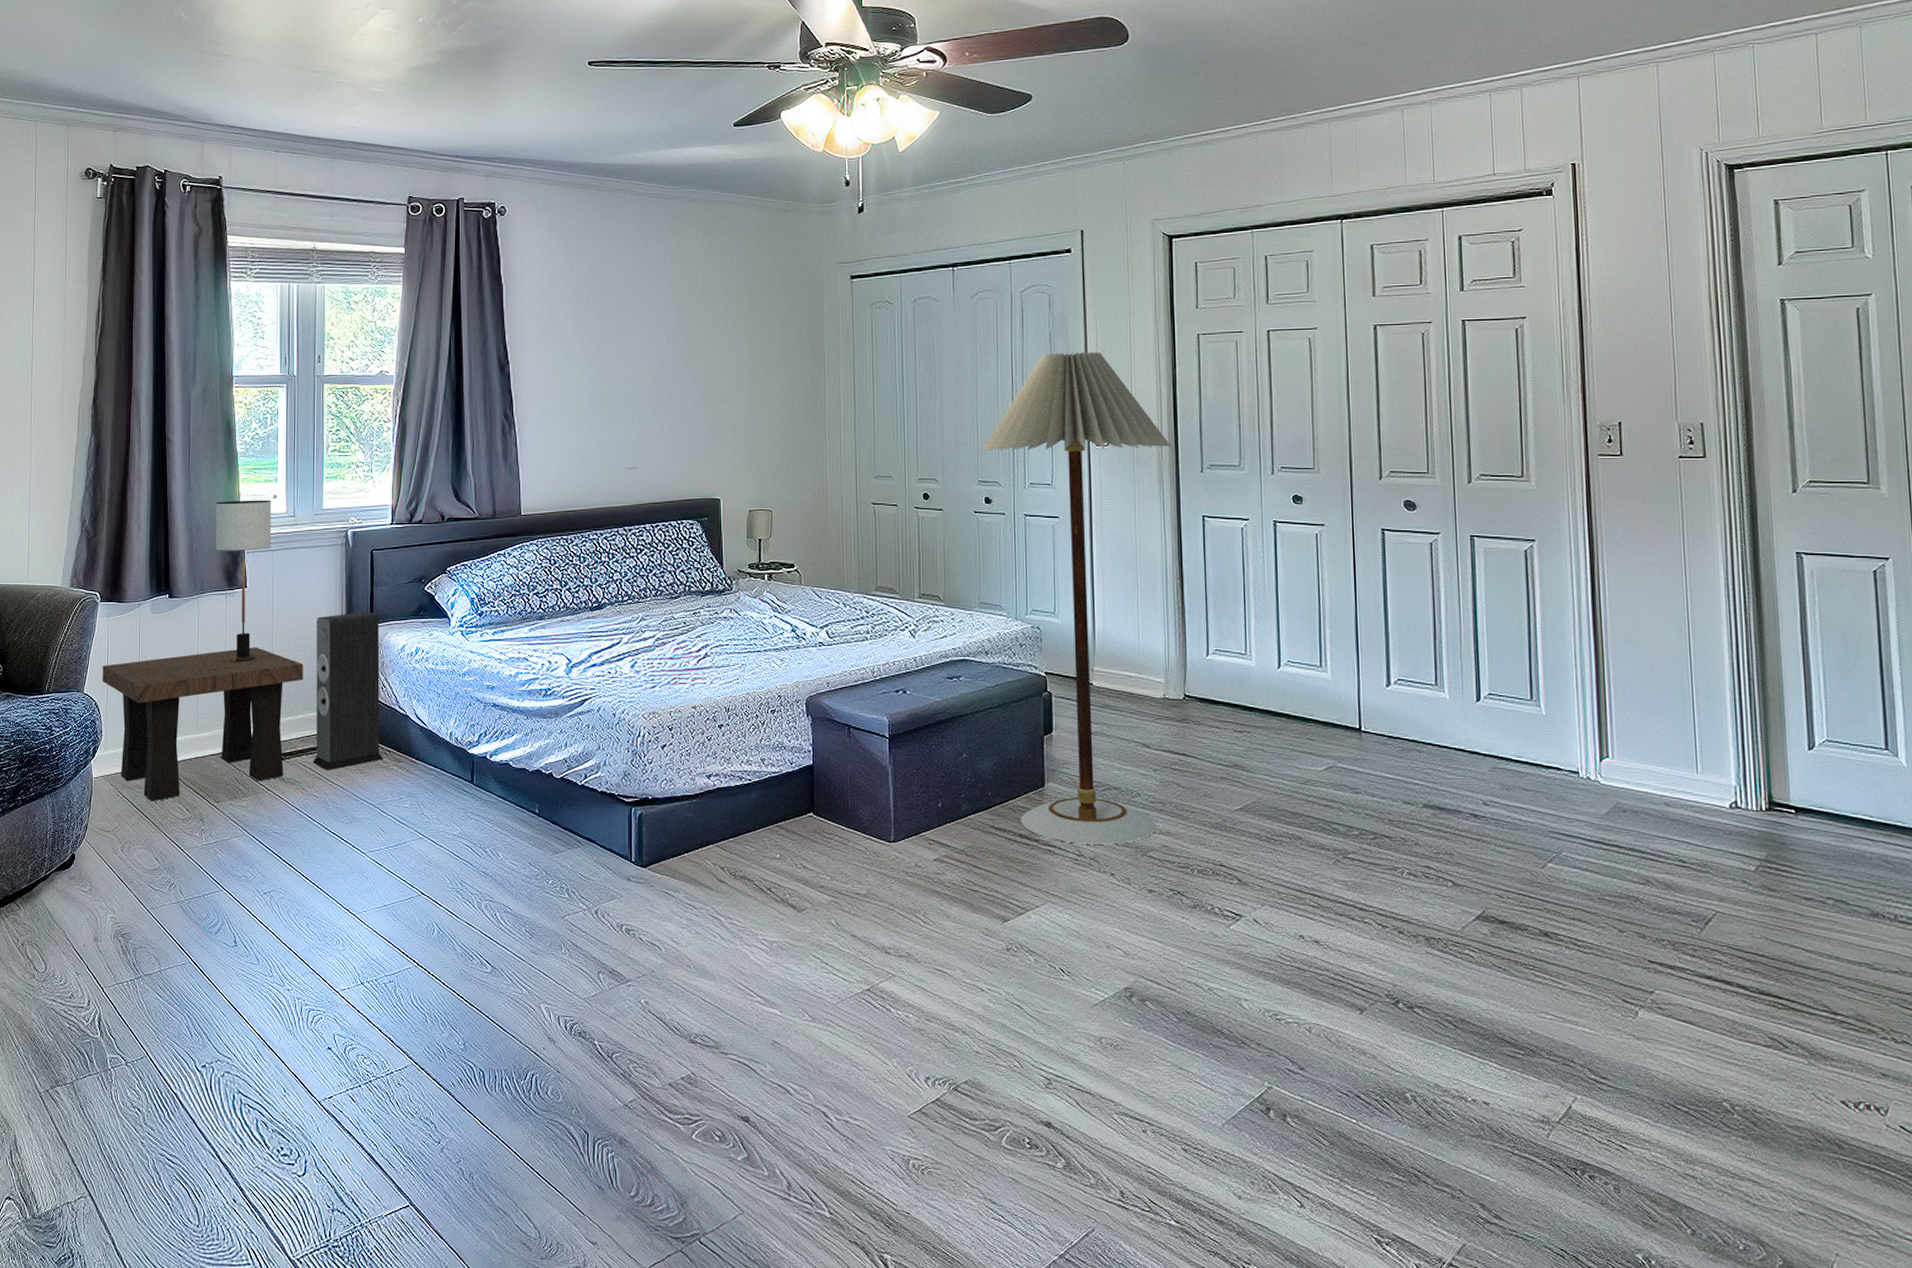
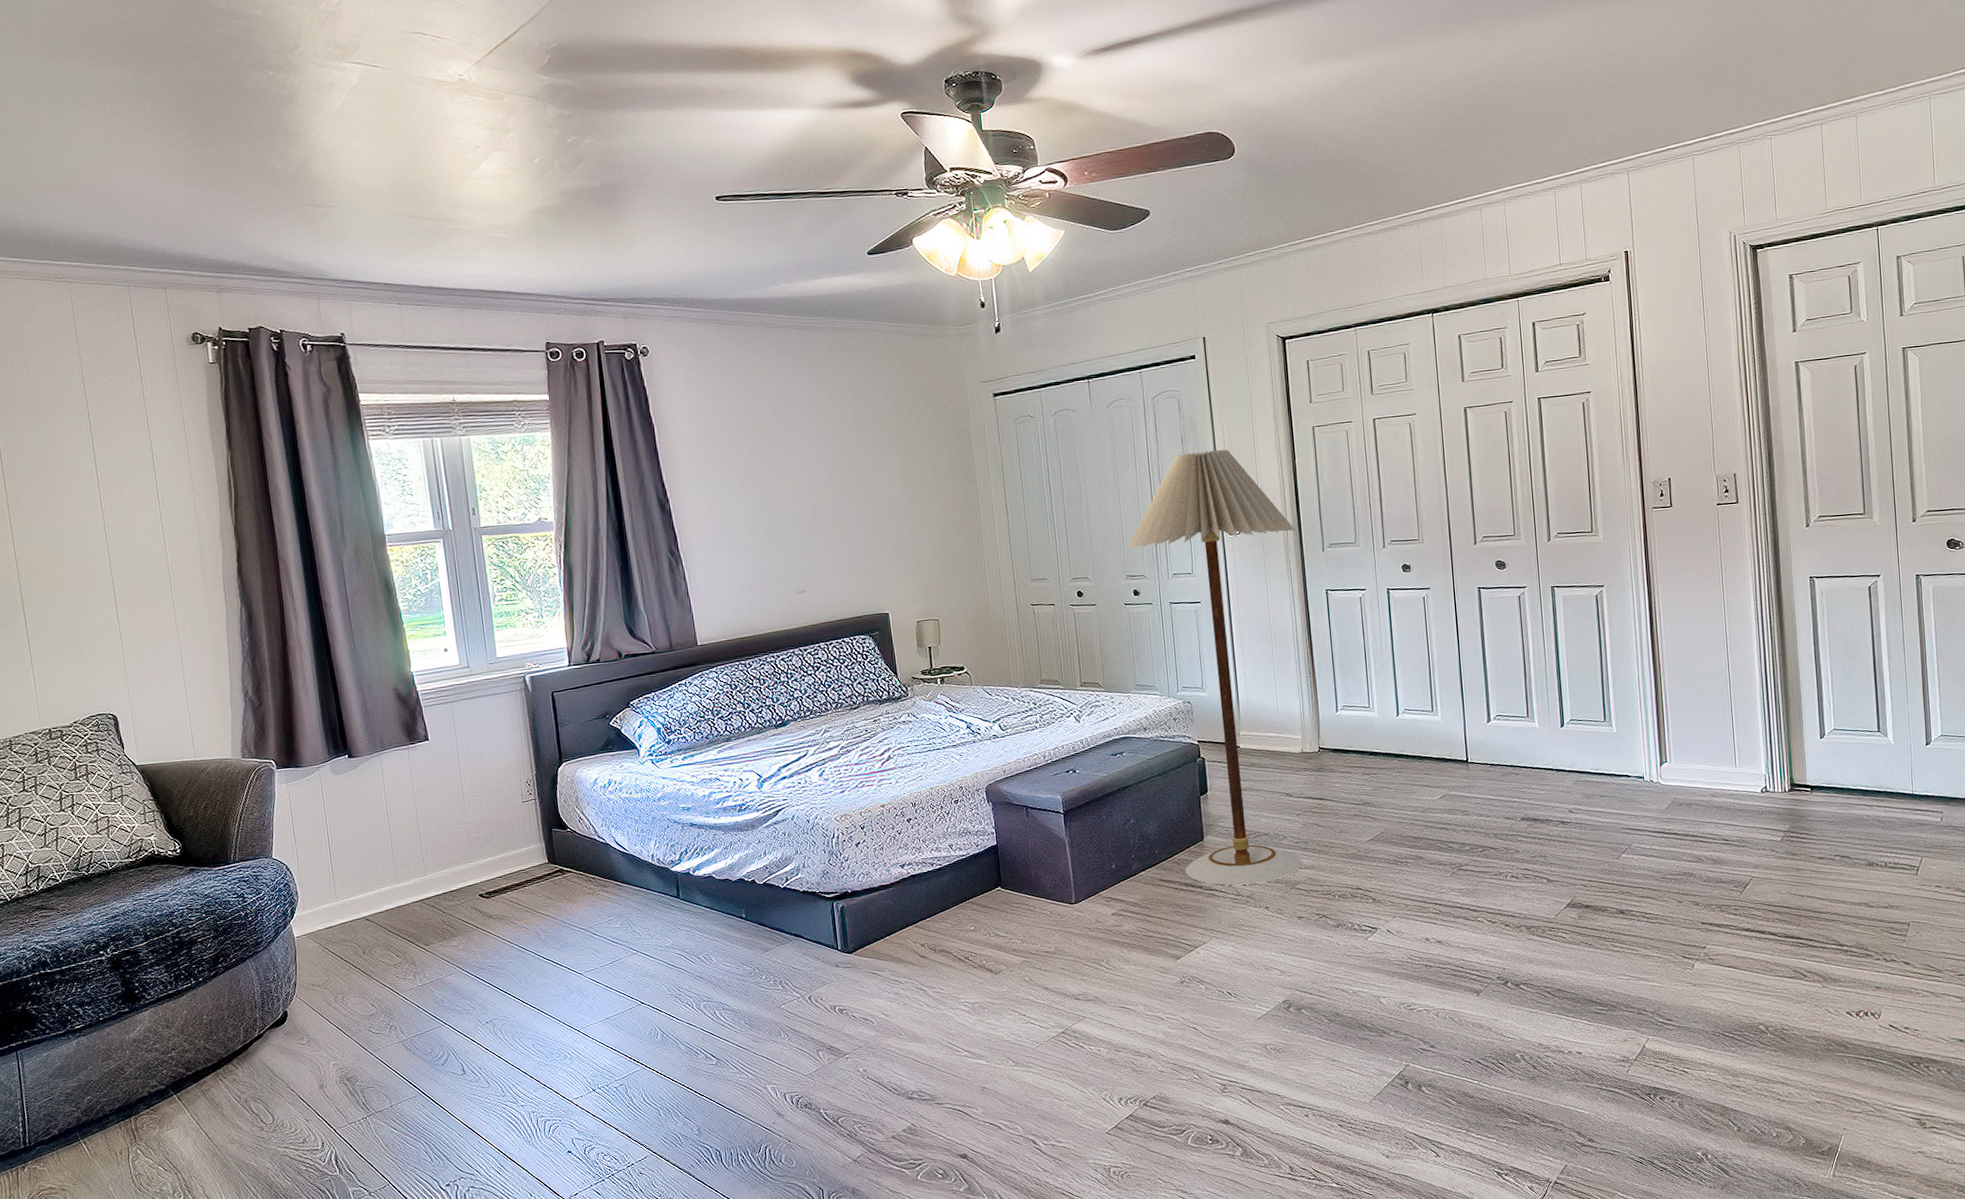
side table: present [102,647,303,802] -> none [288,795,499,953]
table lamp: present [215,500,272,662] -> none [384,653,449,812]
speaker: present [313,611,383,771] -> none [504,750,589,904]

